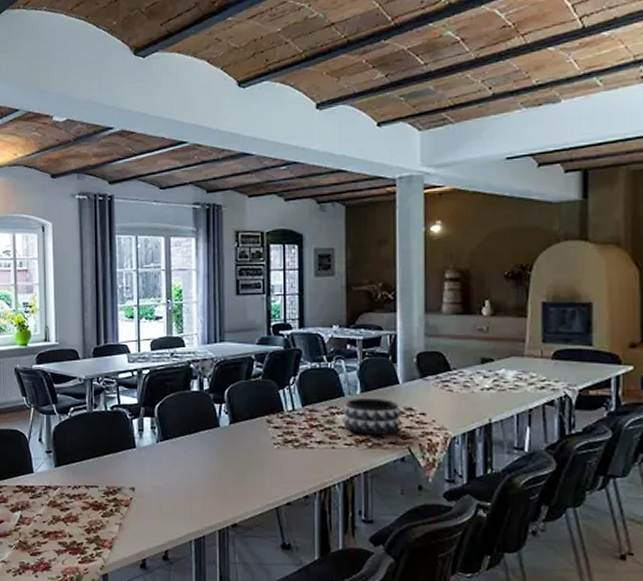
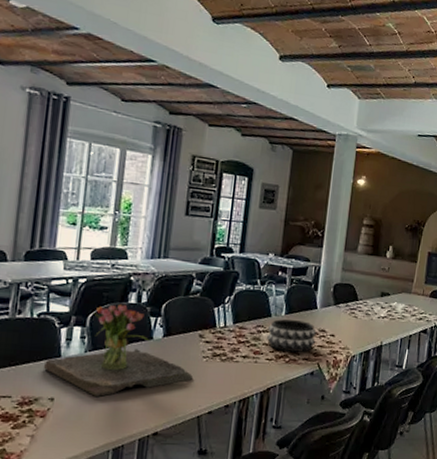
flower arrangement: none [121,392,267,486] -> present [43,304,194,397]

